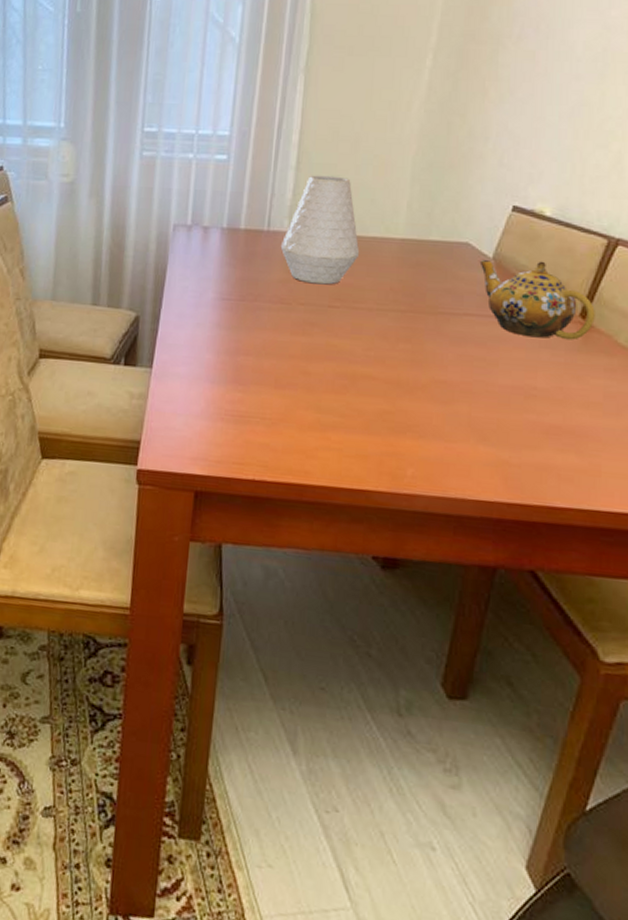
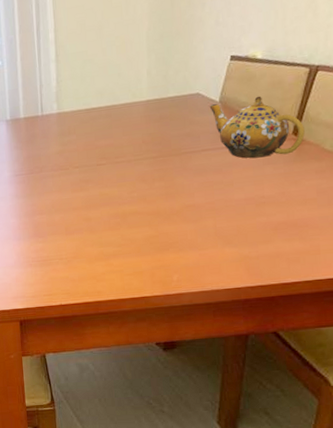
vase: present [280,175,360,285] -> none [53,60,115,150]

